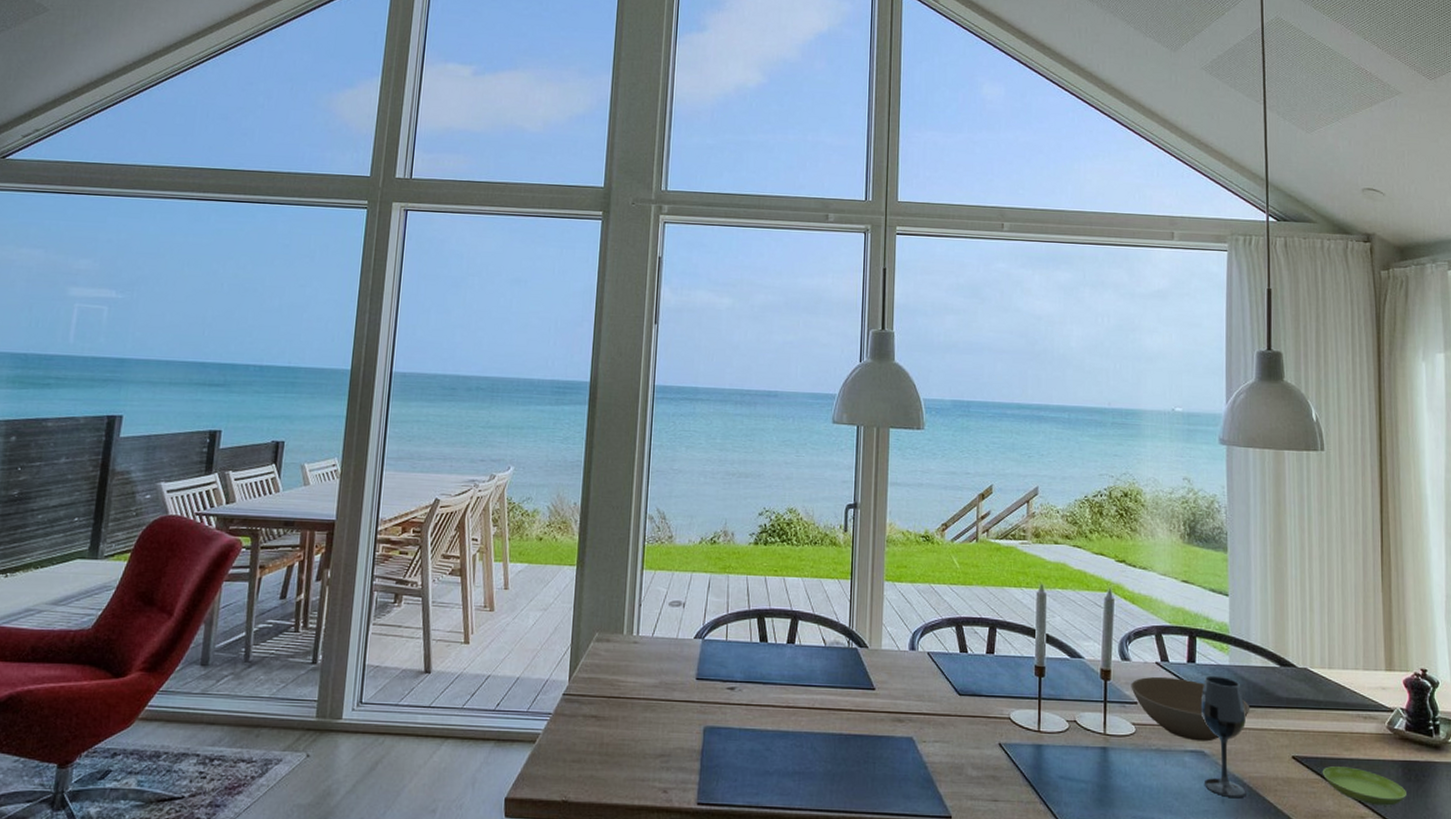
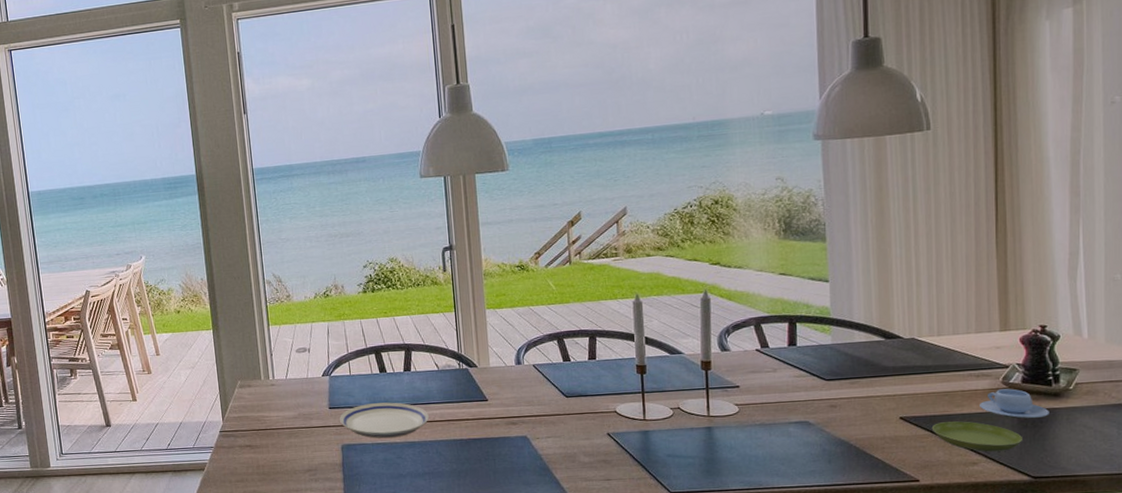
plate: none [707,678,808,725] -> present [340,402,429,439]
bowl: present [1131,676,1250,742] -> none [732,361,855,414]
wine glass: present [1200,675,1246,799] -> none [803,354,853,458]
teacup: none [1367,735,1431,771] -> present [980,388,1049,419]

